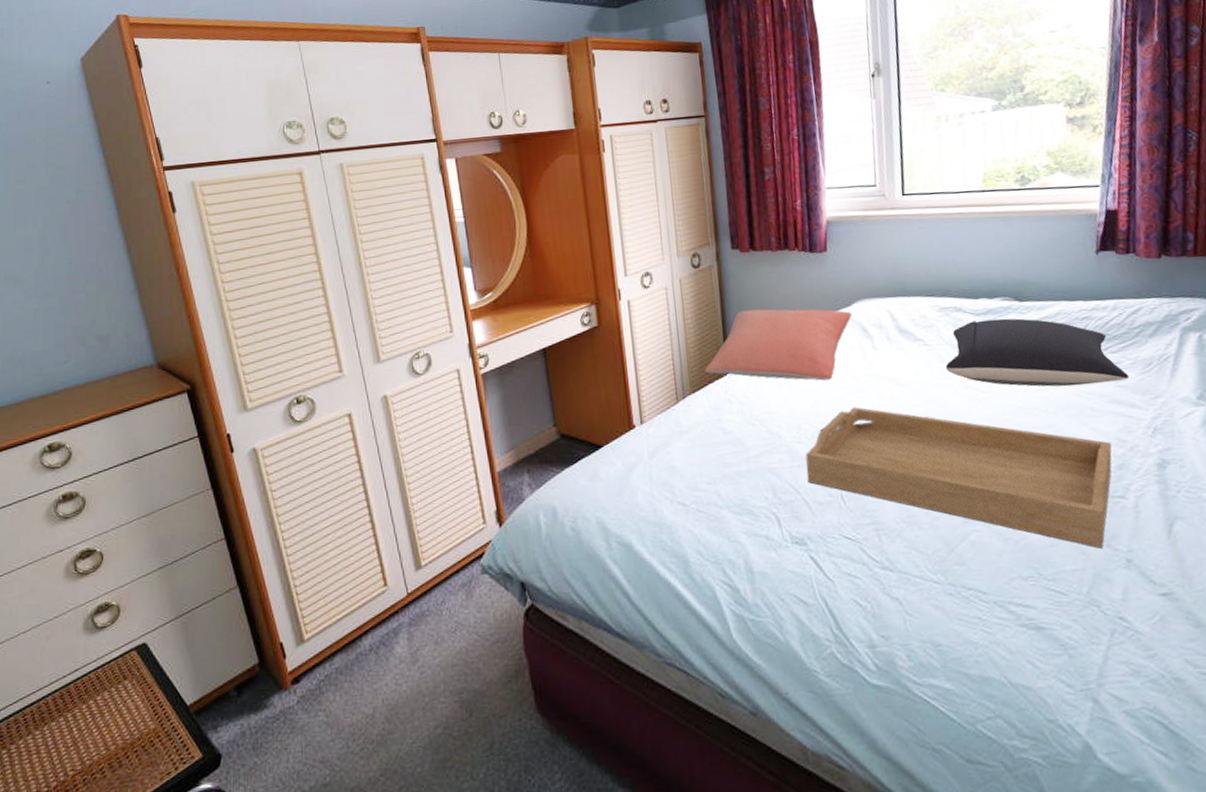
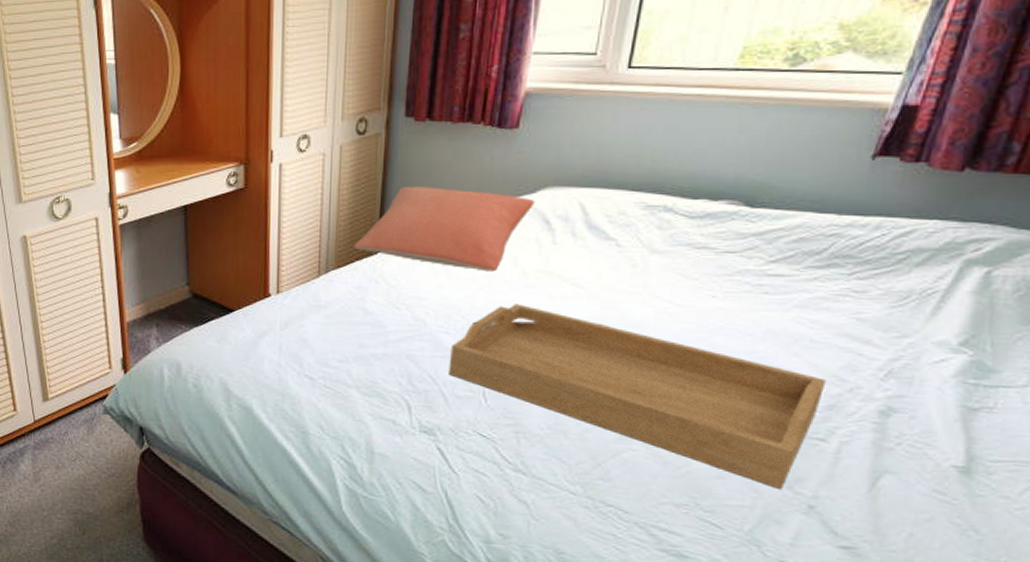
pillow: present [945,318,1130,387] -> none [636,224,874,313]

